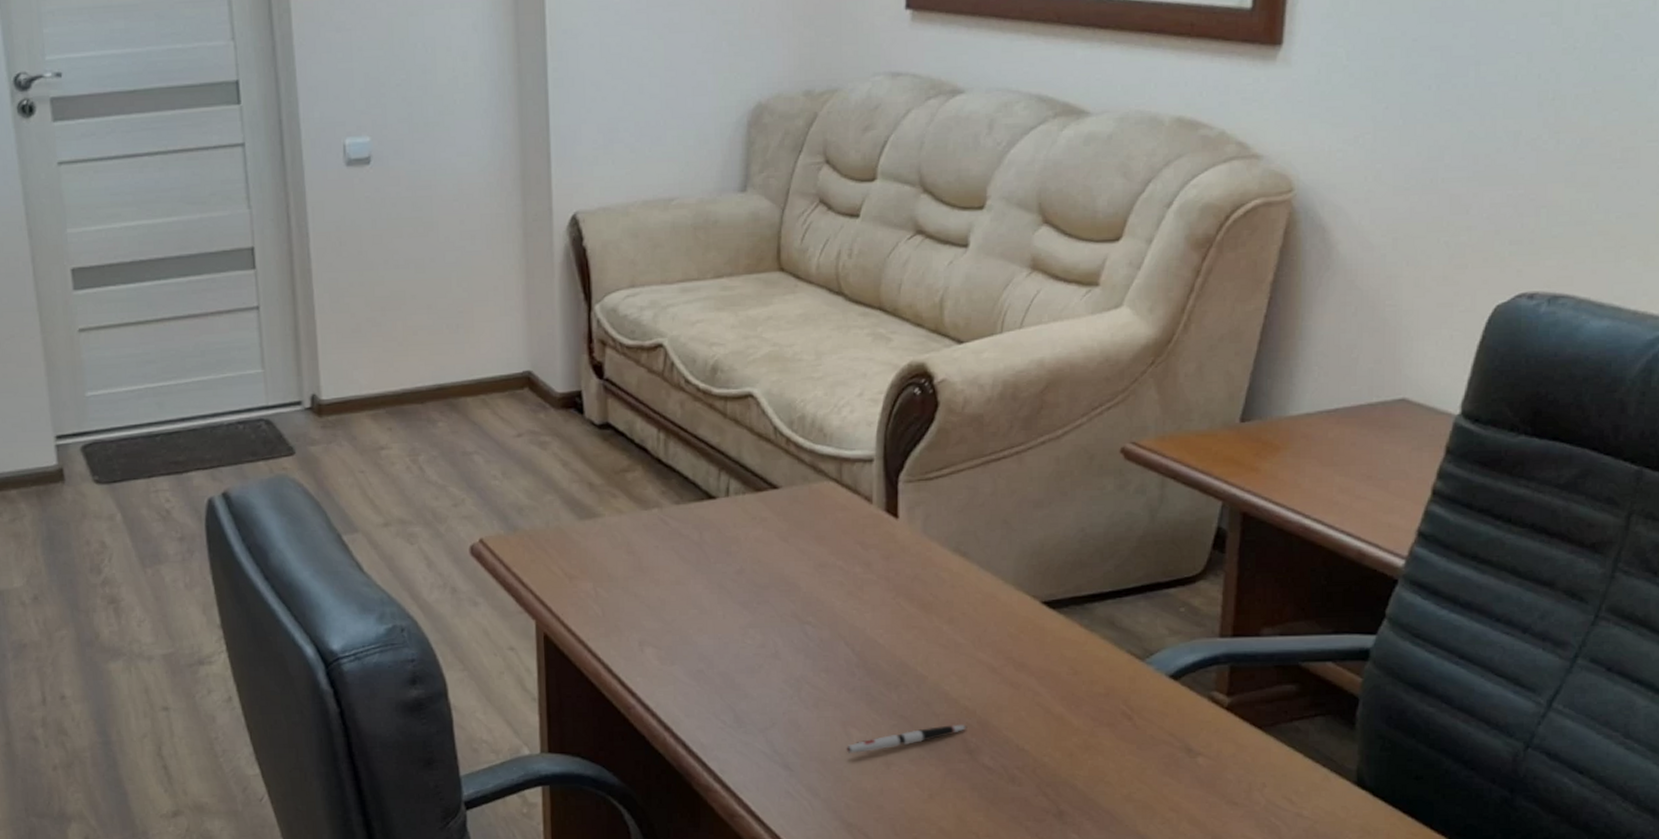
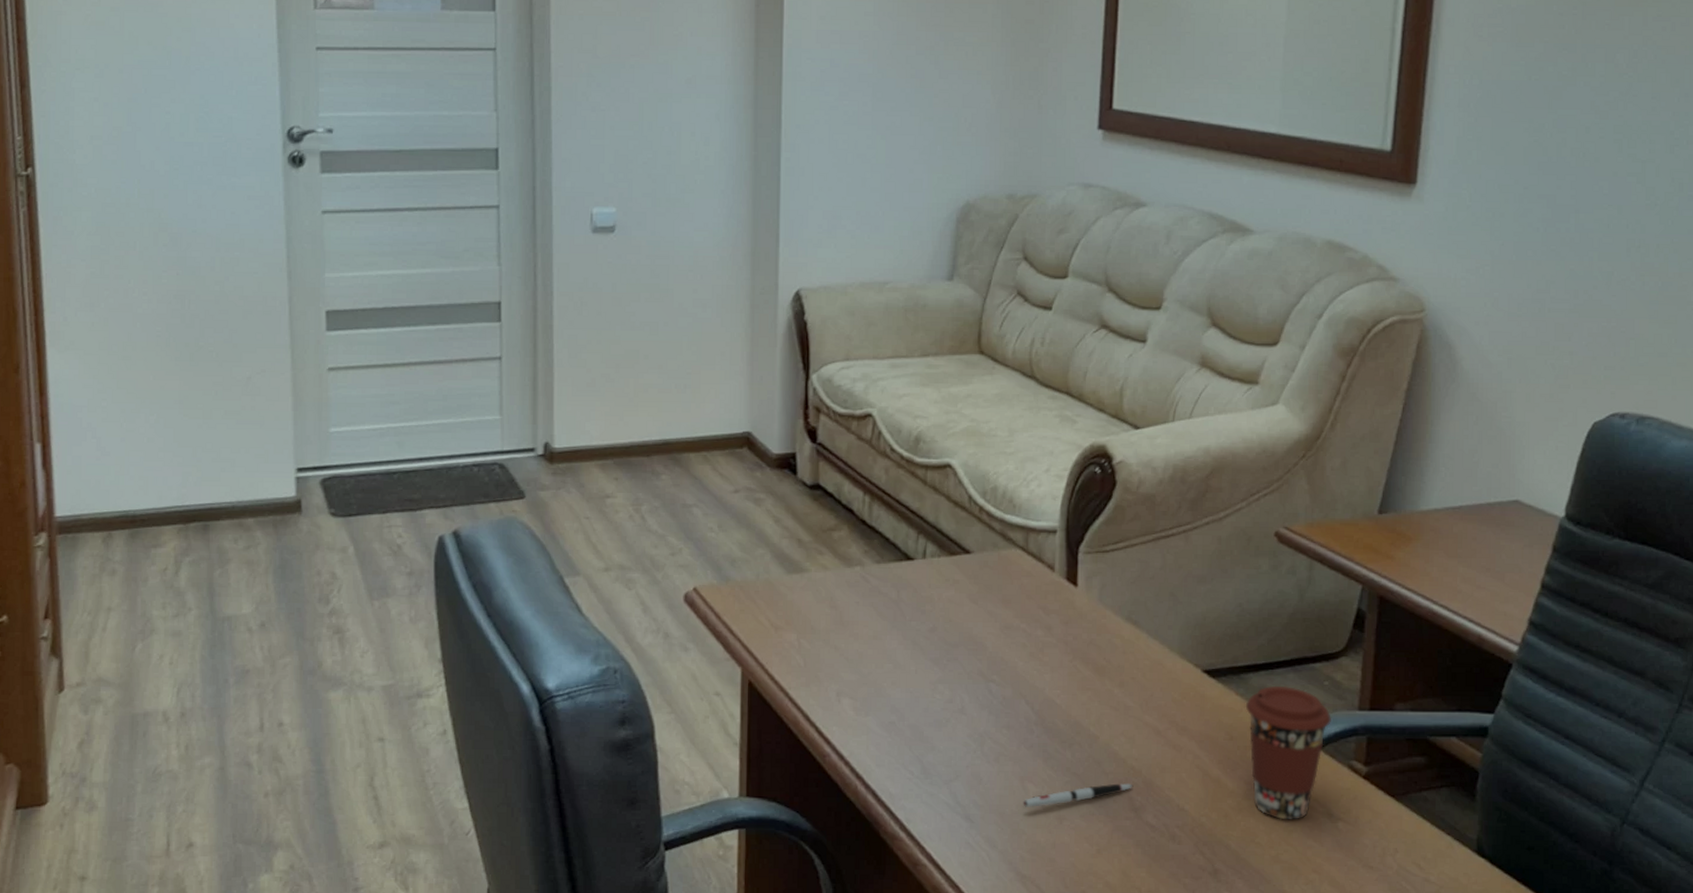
coffee cup: none [1090,614,1189,757] -> present [1245,685,1331,820]

